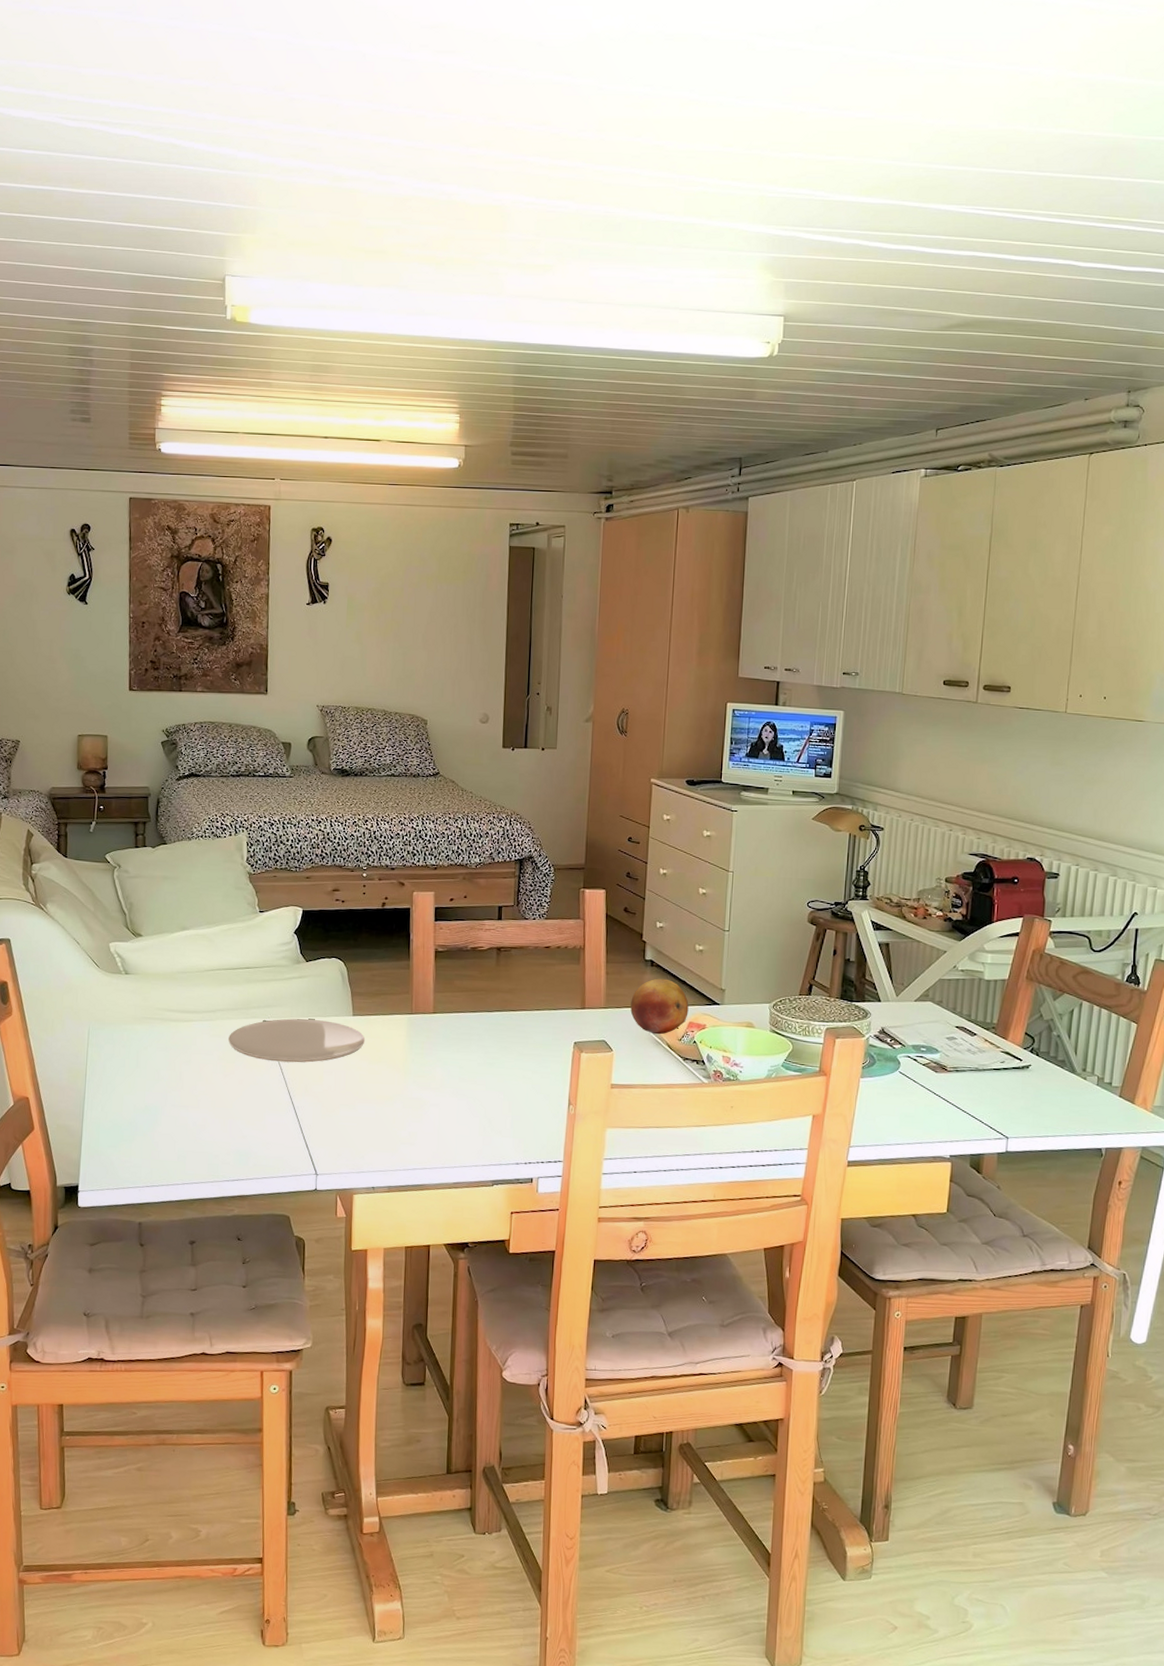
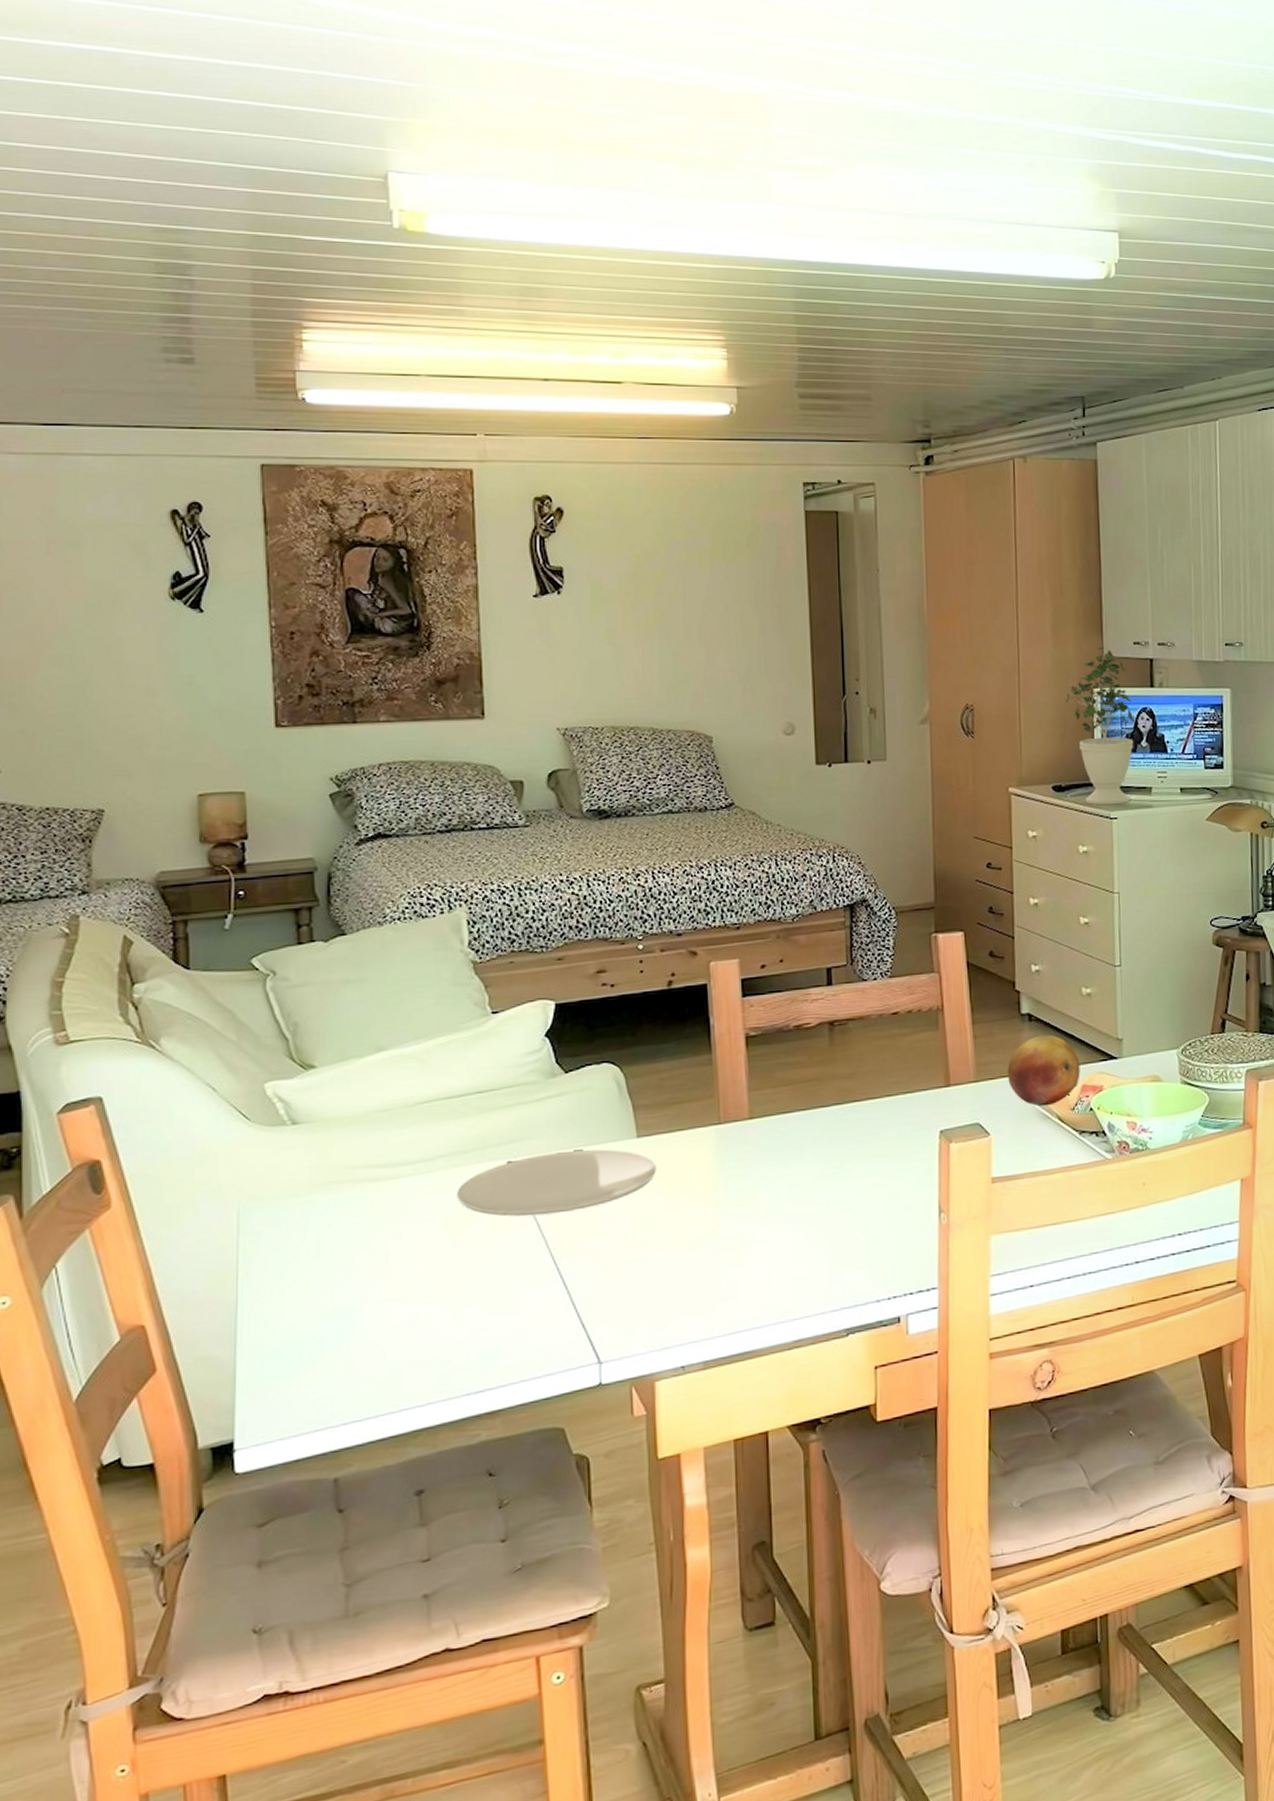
potted plant: none [703,669,759,800] -> present [1065,647,1134,806]

